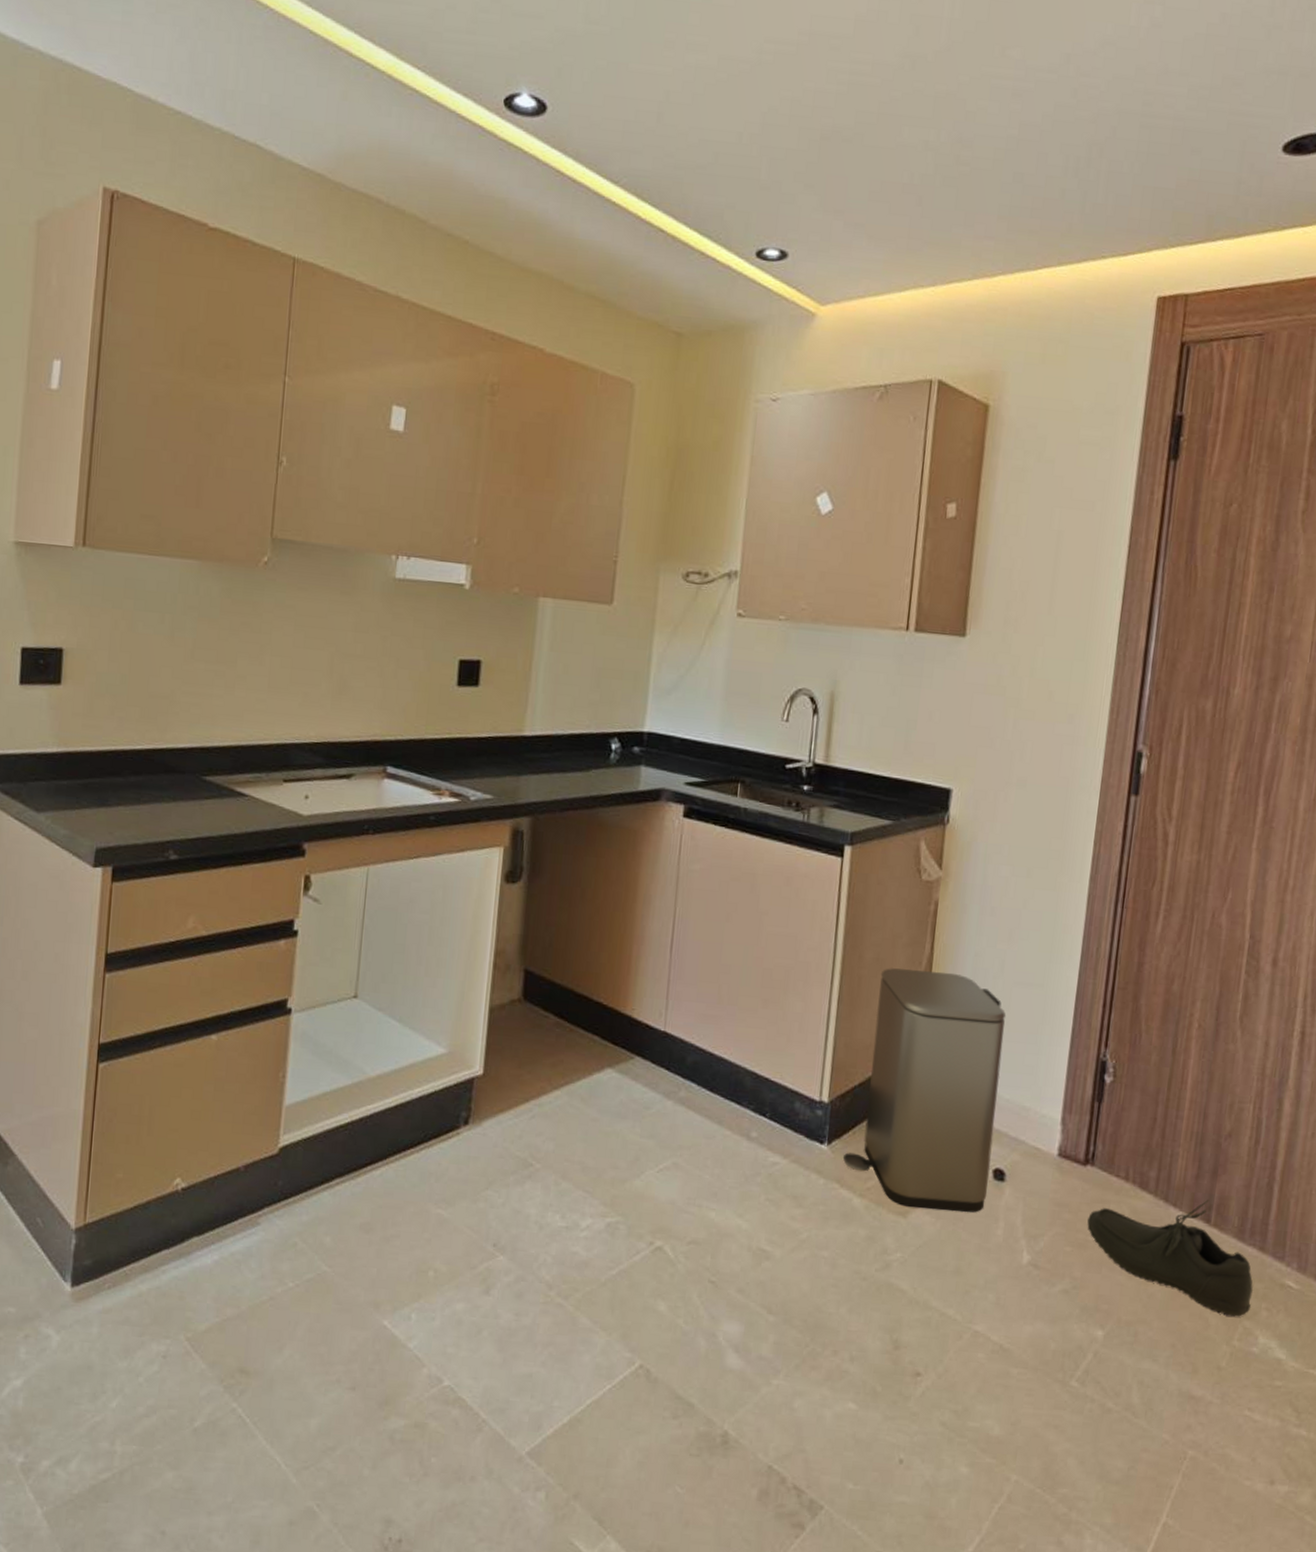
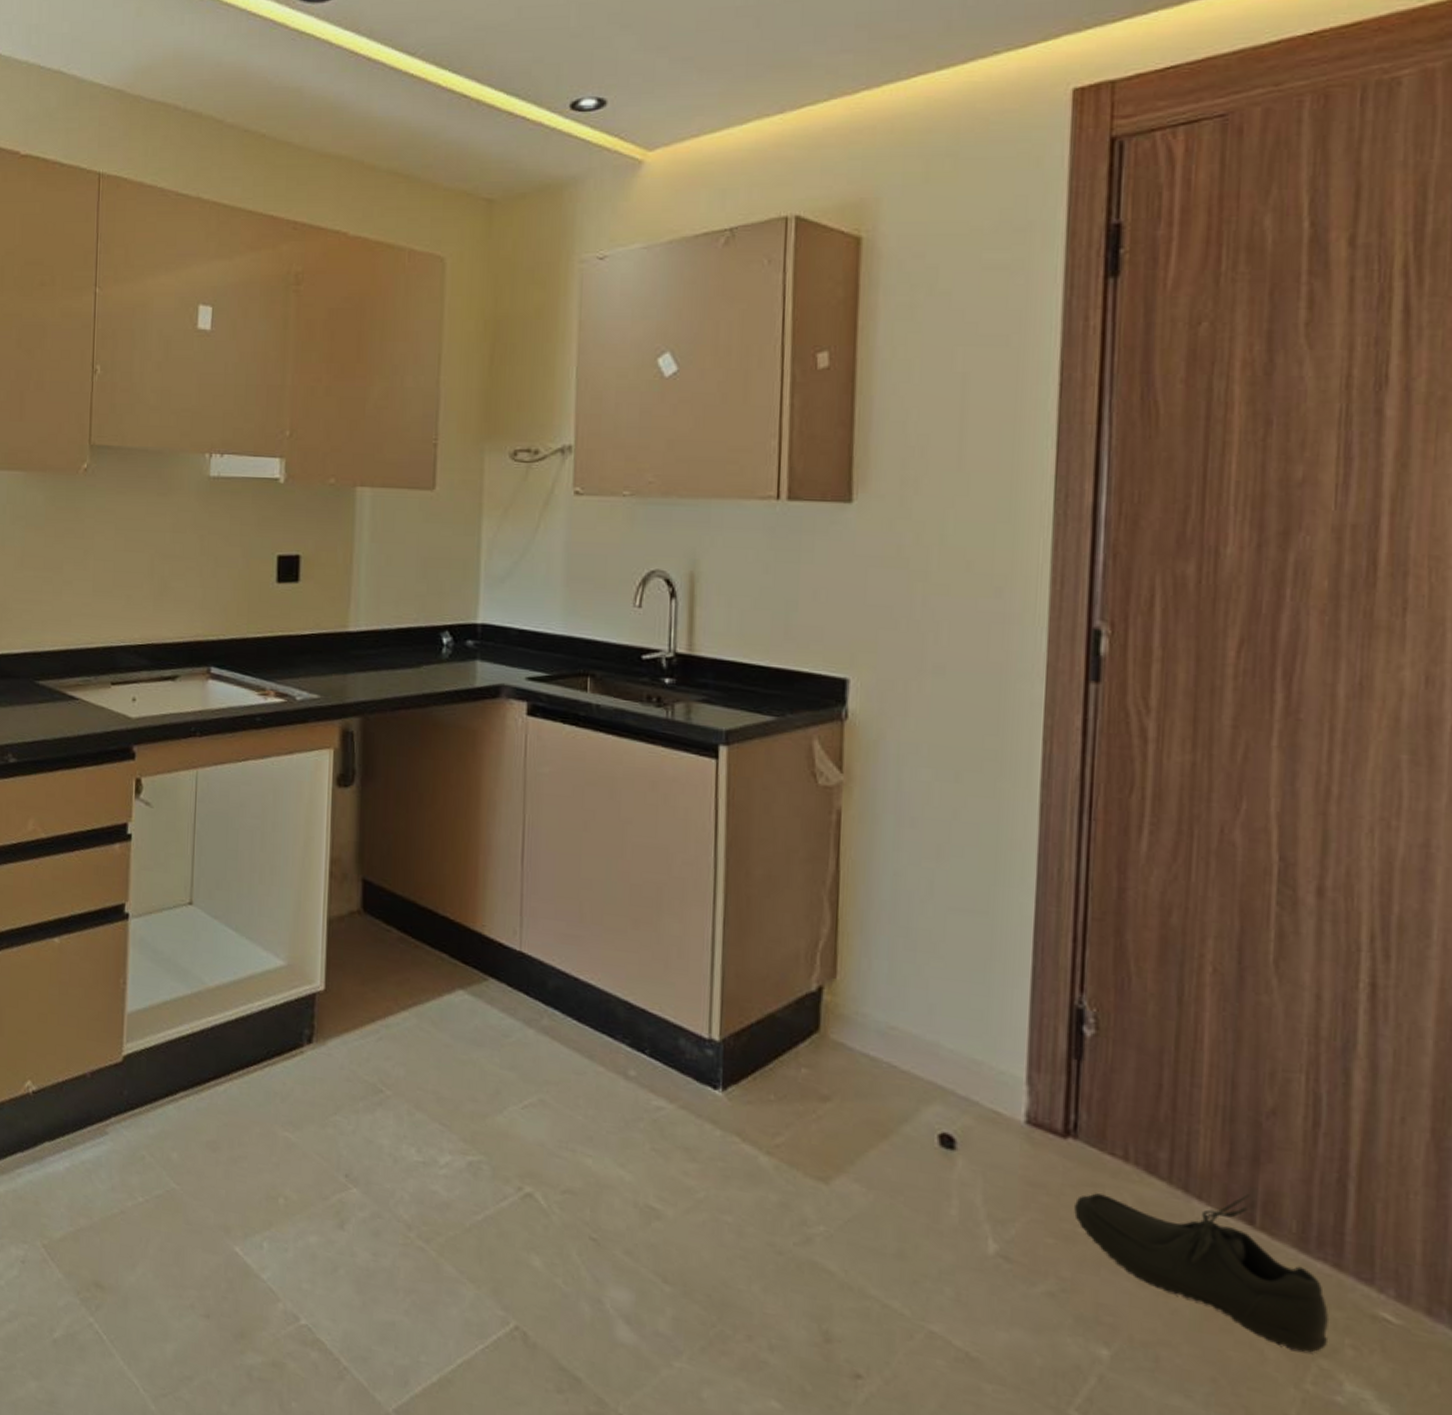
pedal bin: present [842,968,1007,1212] -> none [742,887,941,1185]

